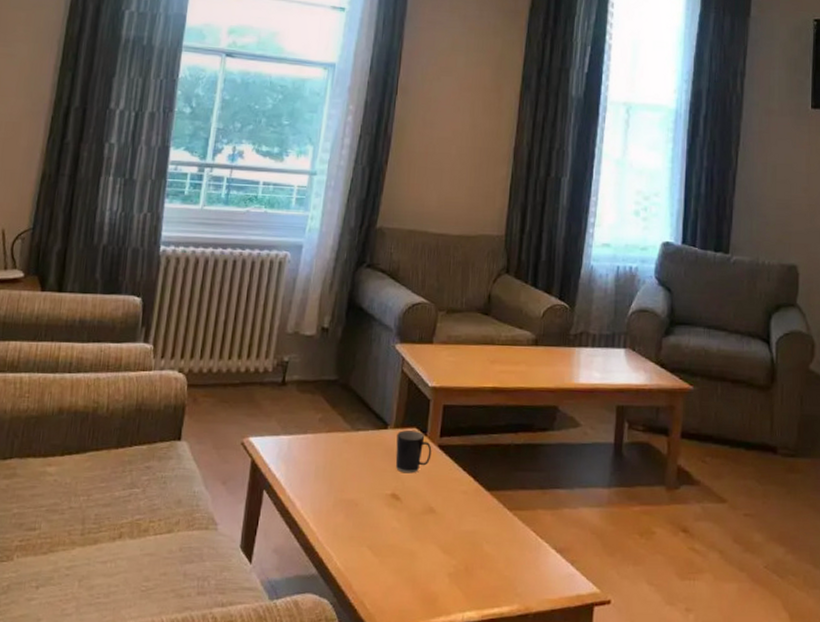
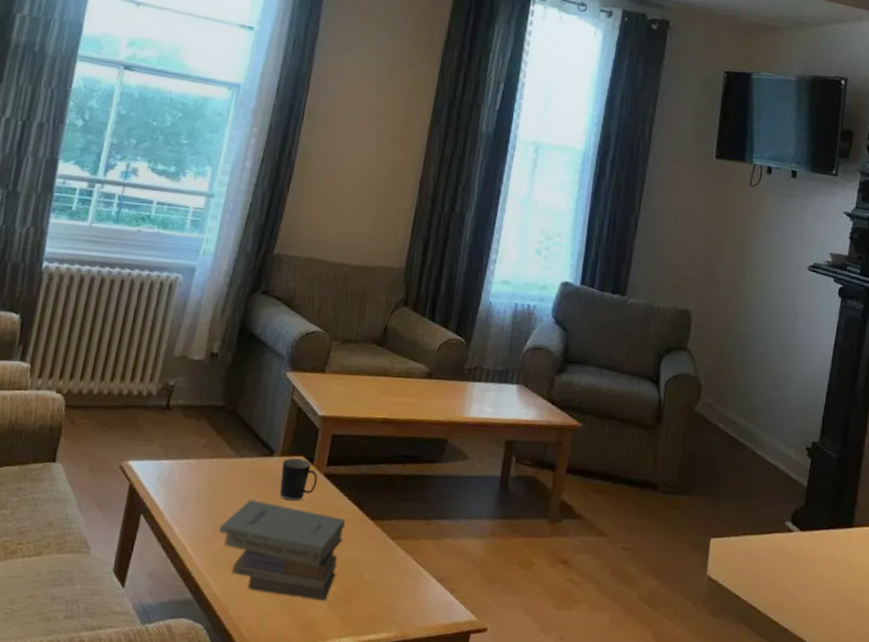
books: none [339,473,462,574] -> present [219,500,346,601]

